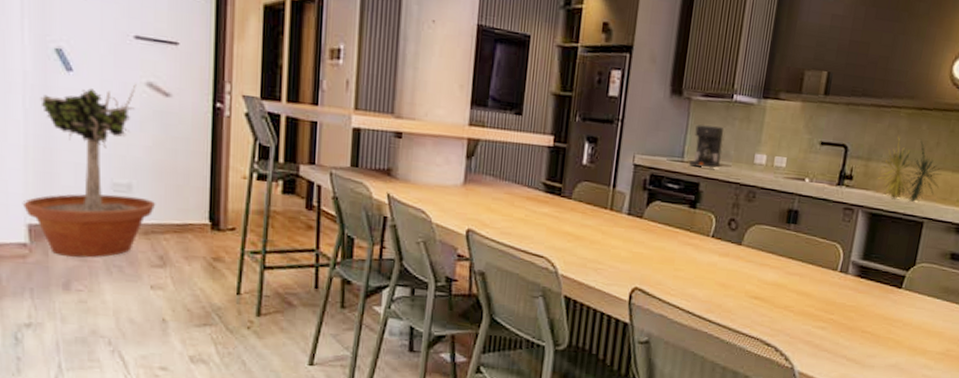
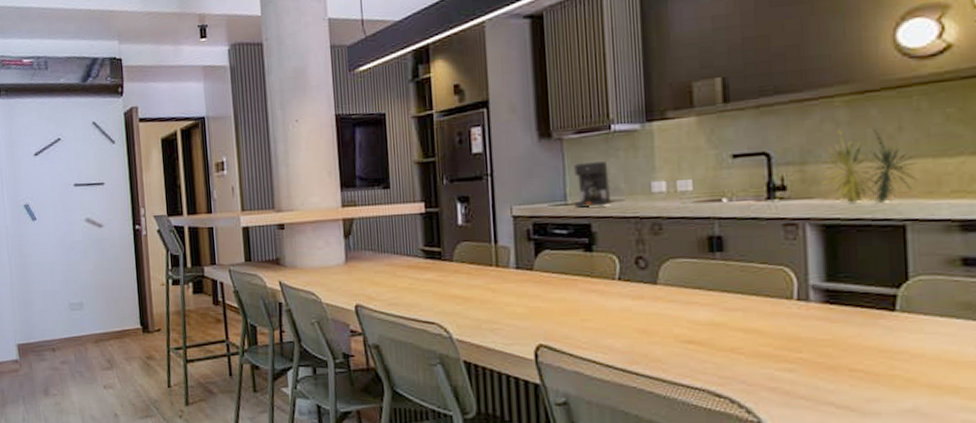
potted tree: present [22,84,156,258] -> none [12,222,101,367]

